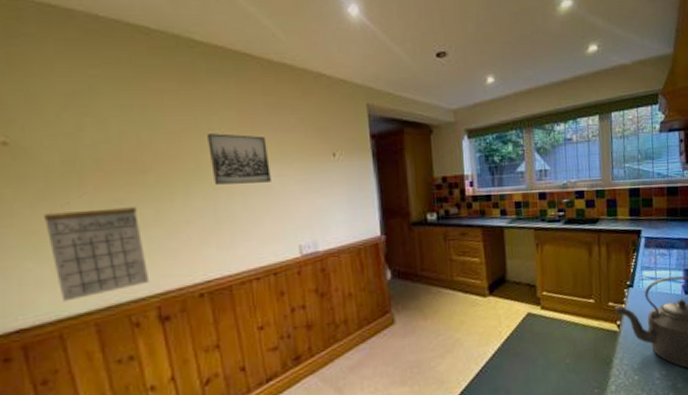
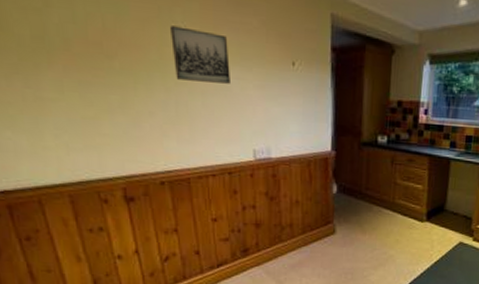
calendar: present [44,202,150,302] -> none [19,78,116,172]

